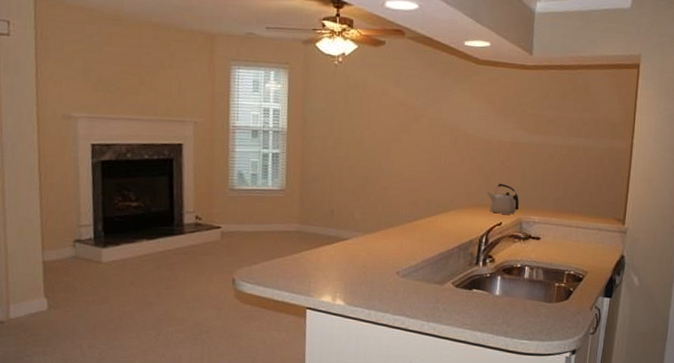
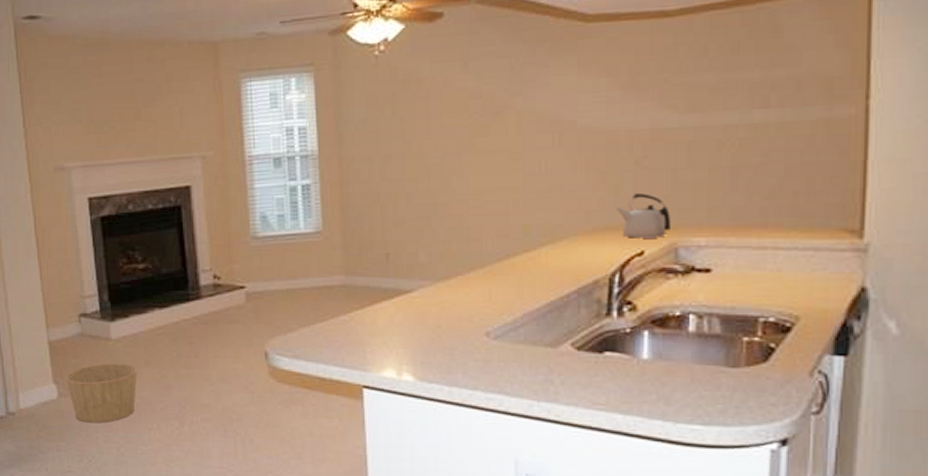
basket: none [55,282,123,332] -> present [64,363,137,423]

